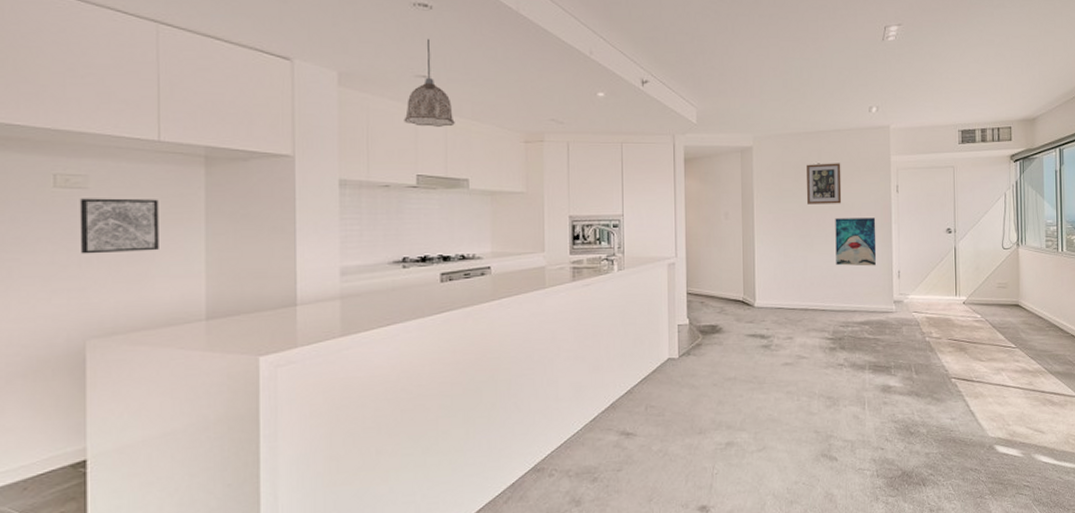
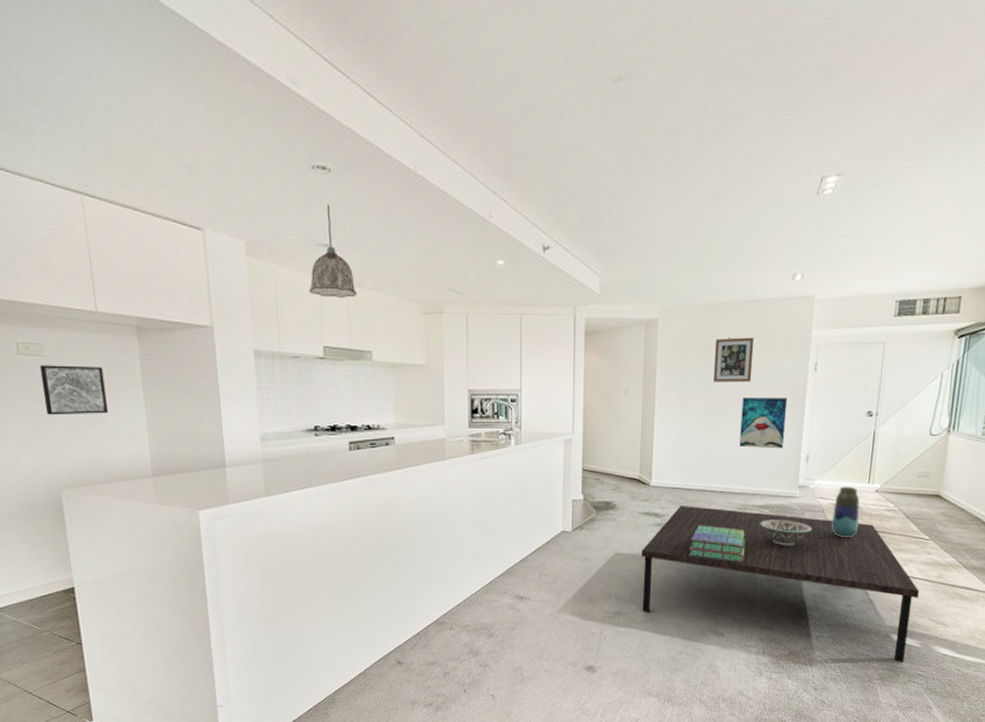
coffee table: none [750,325,1014,475] -> present [642,506,919,663]
stack of books: none [797,344,851,381] -> present [689,525,746,563]
decorative bowl: none [862,335,911,362] -> present [760,520,812,546]
vase: none [927,299,952,351] -> present [831,486,860,538]

